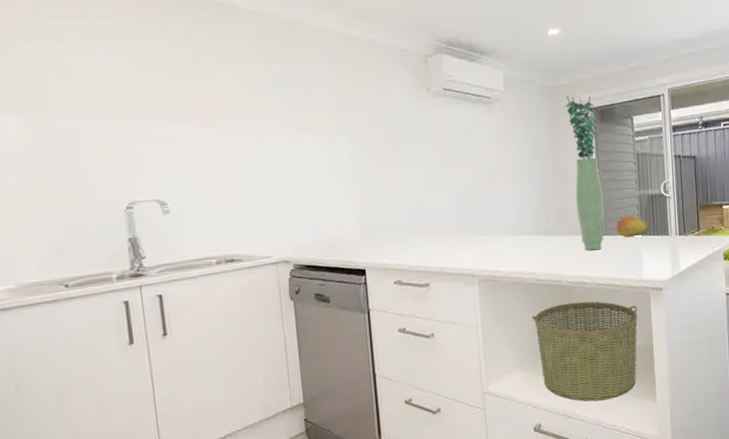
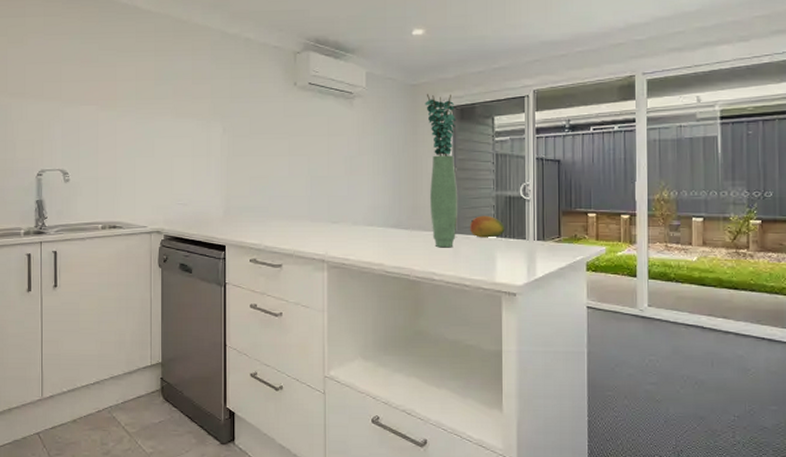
basket: present [531,301,638,402] -> none [377,298,488,402]

